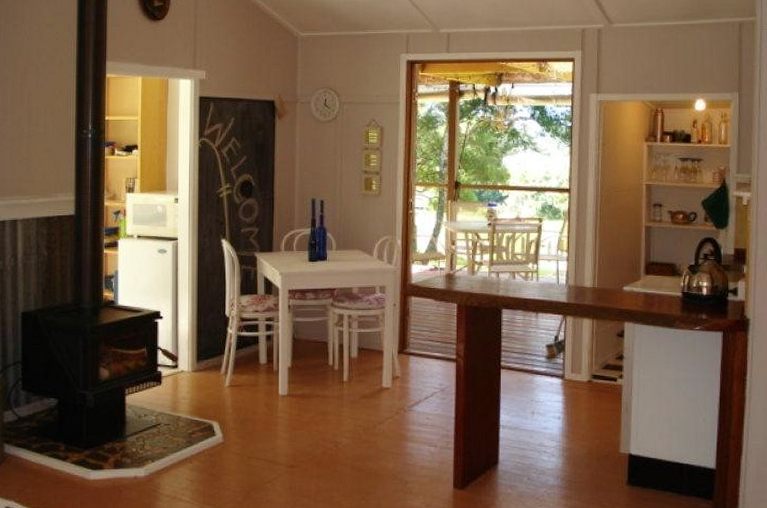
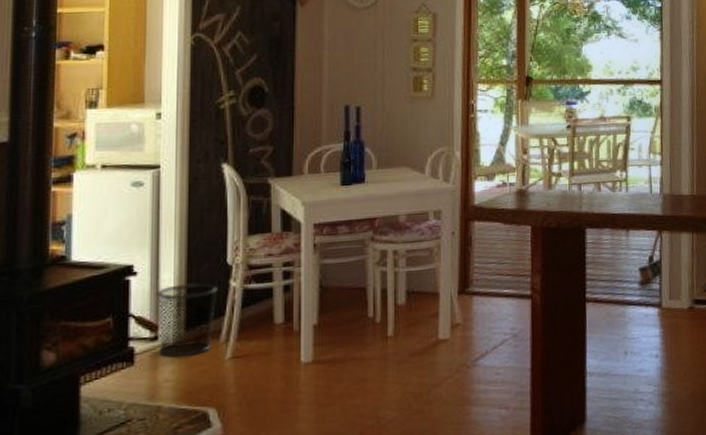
waste bin: none [176,328,219,383] -> present [156,282,218,358]

